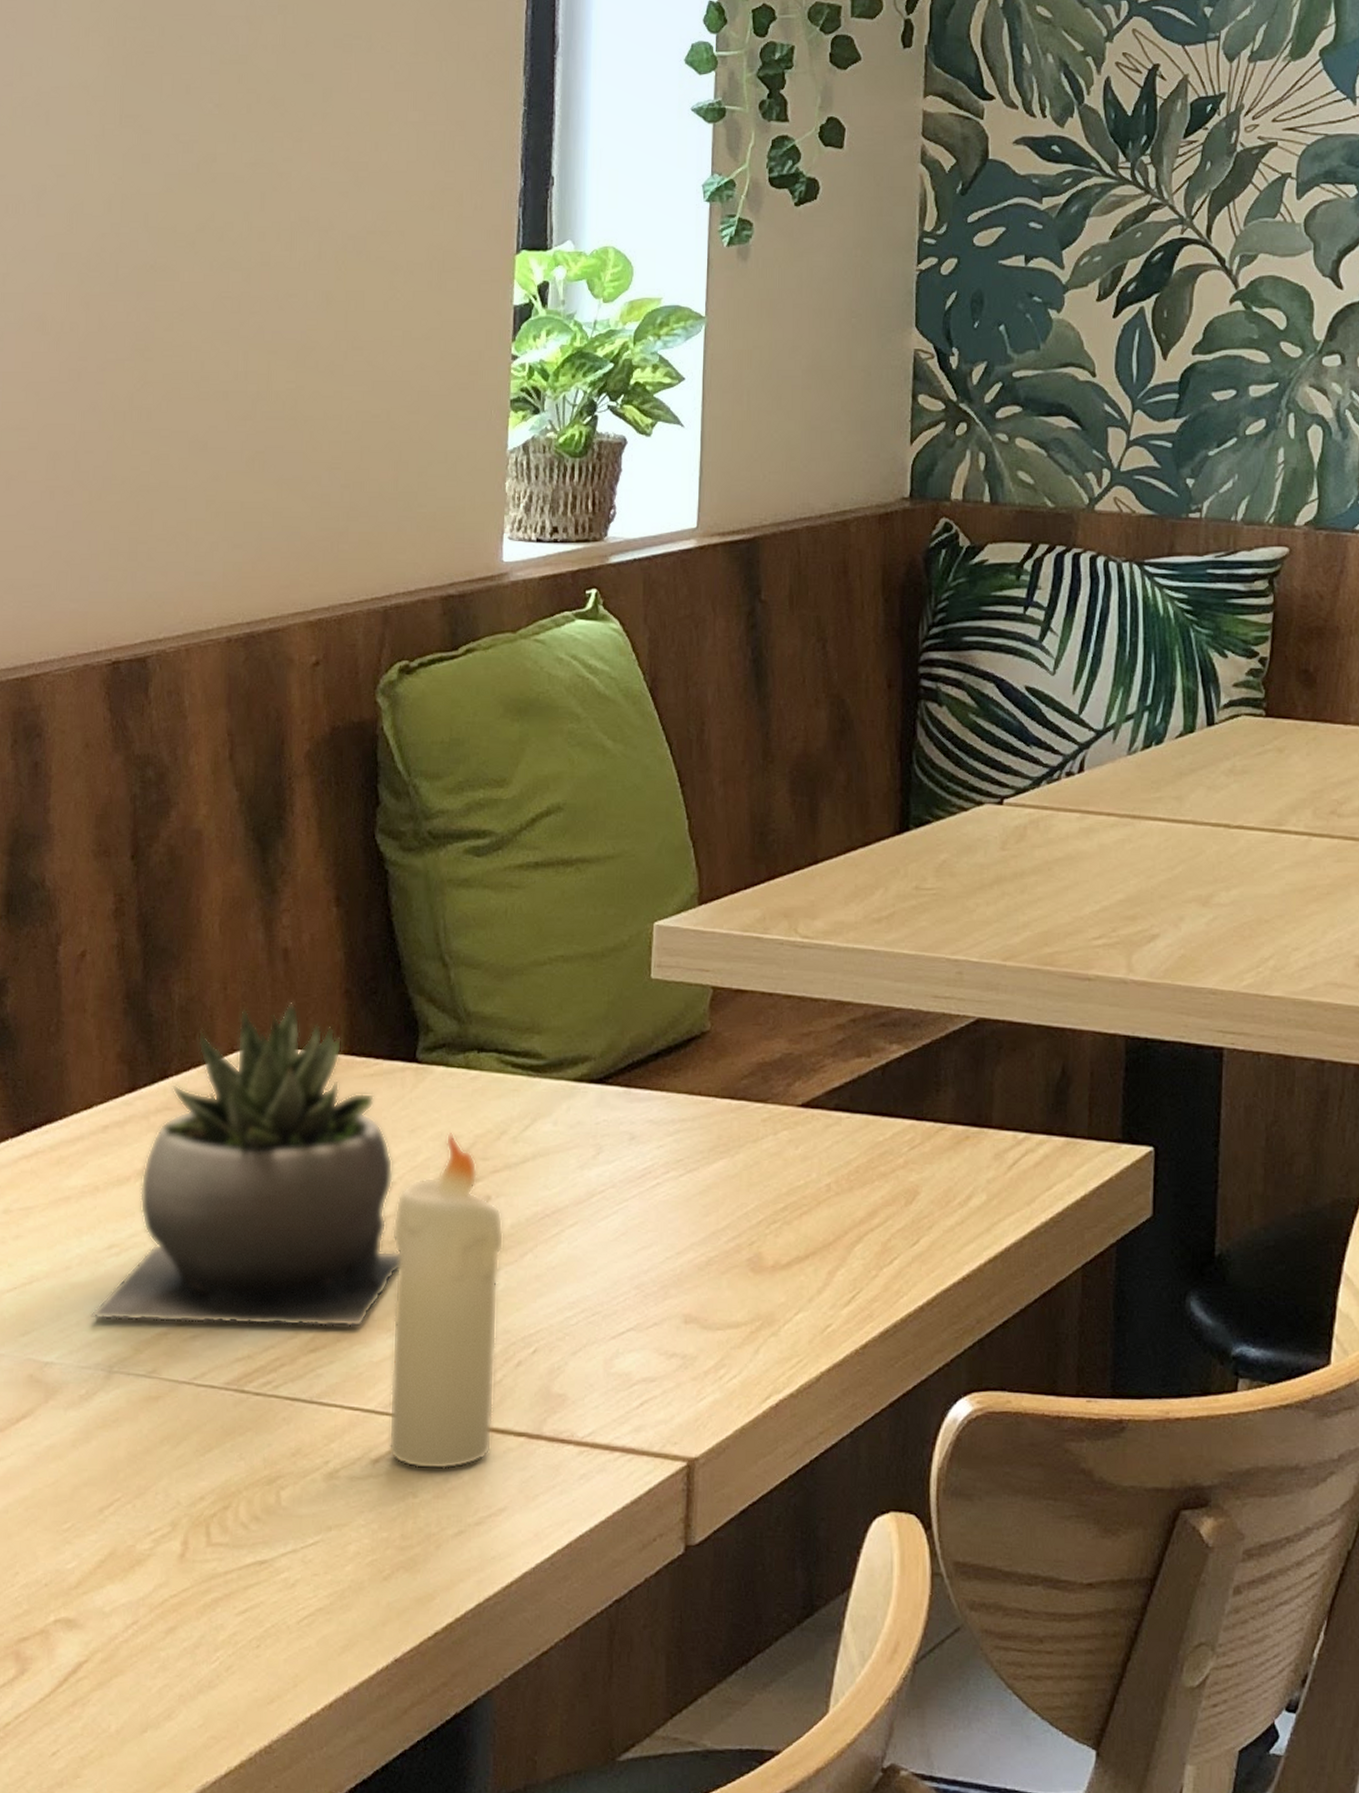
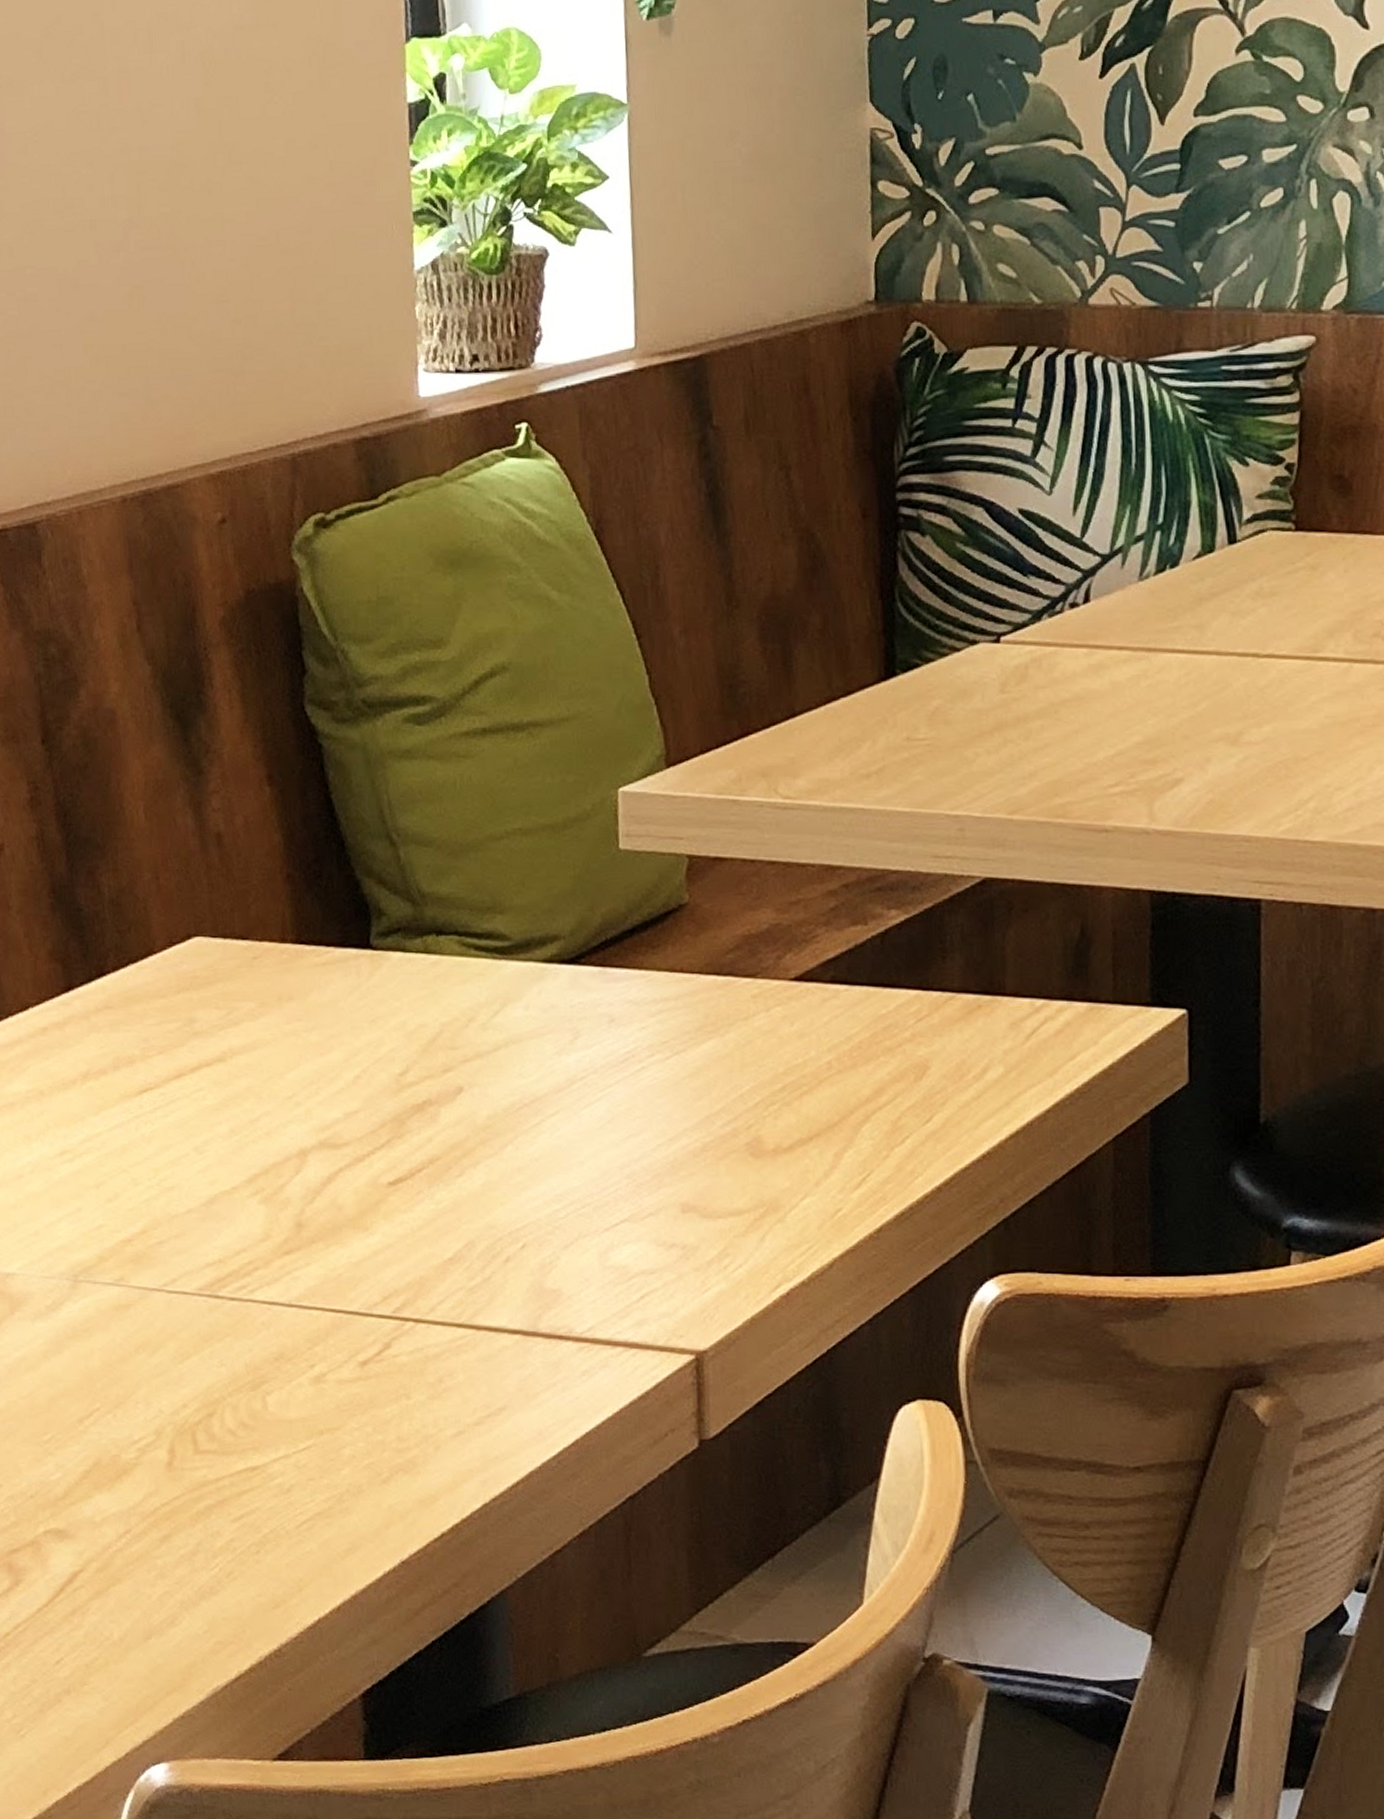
succulent plant: present [90,1002,401,1327] -> none [49,890,372,1229]
candle: present [388,1133,504,1470] -> none [359,1022,486,1370]

